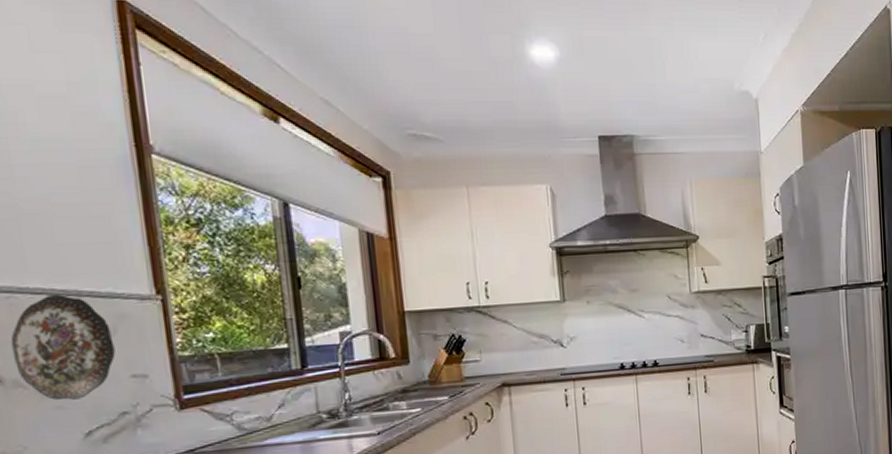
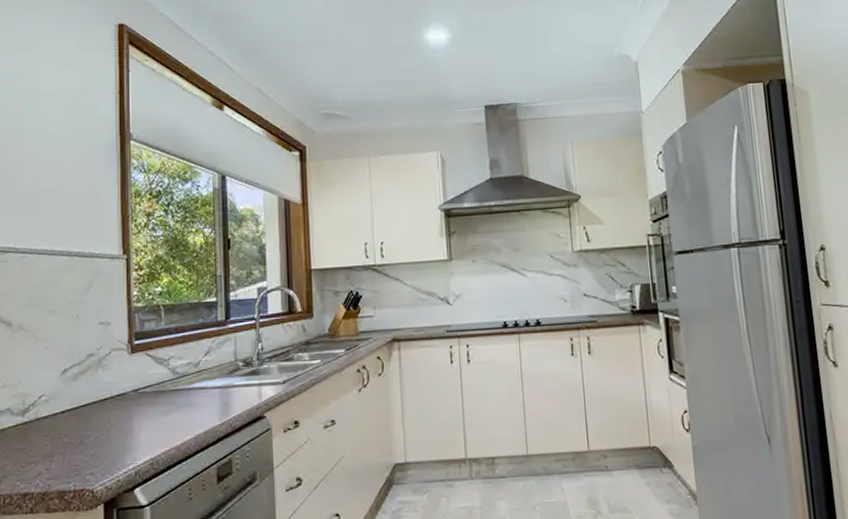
decorative plate: present [10,293,116,401] -> none [20,254,90,342]

